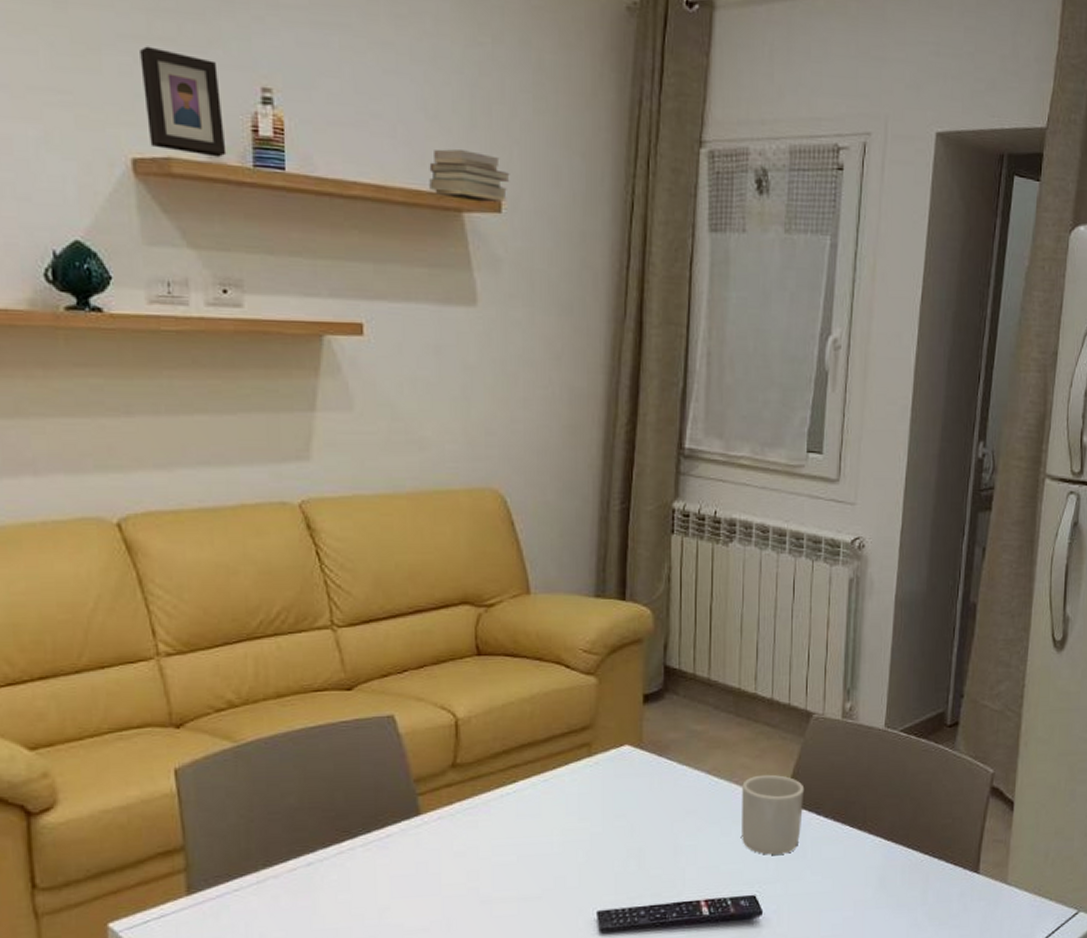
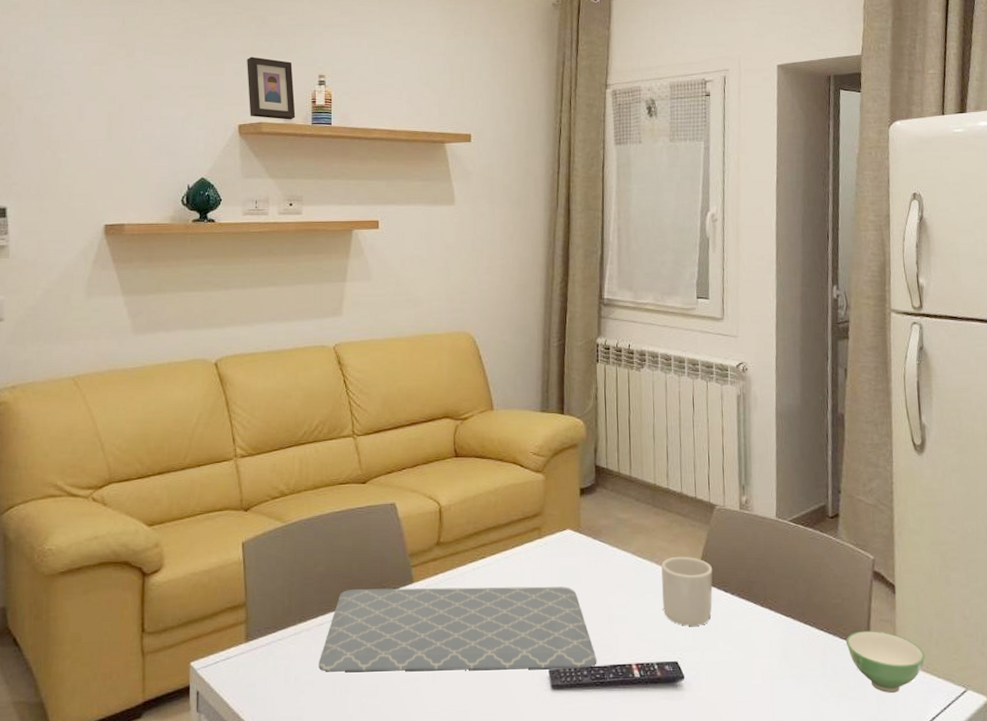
placemat: none [292,814,657,927] -> present [318,586,597,672]
books: present [429,149,510,203] -> none [423,103,477,136]
bowl: none [952,852,1039,919] -> present [845,631,926,693]

